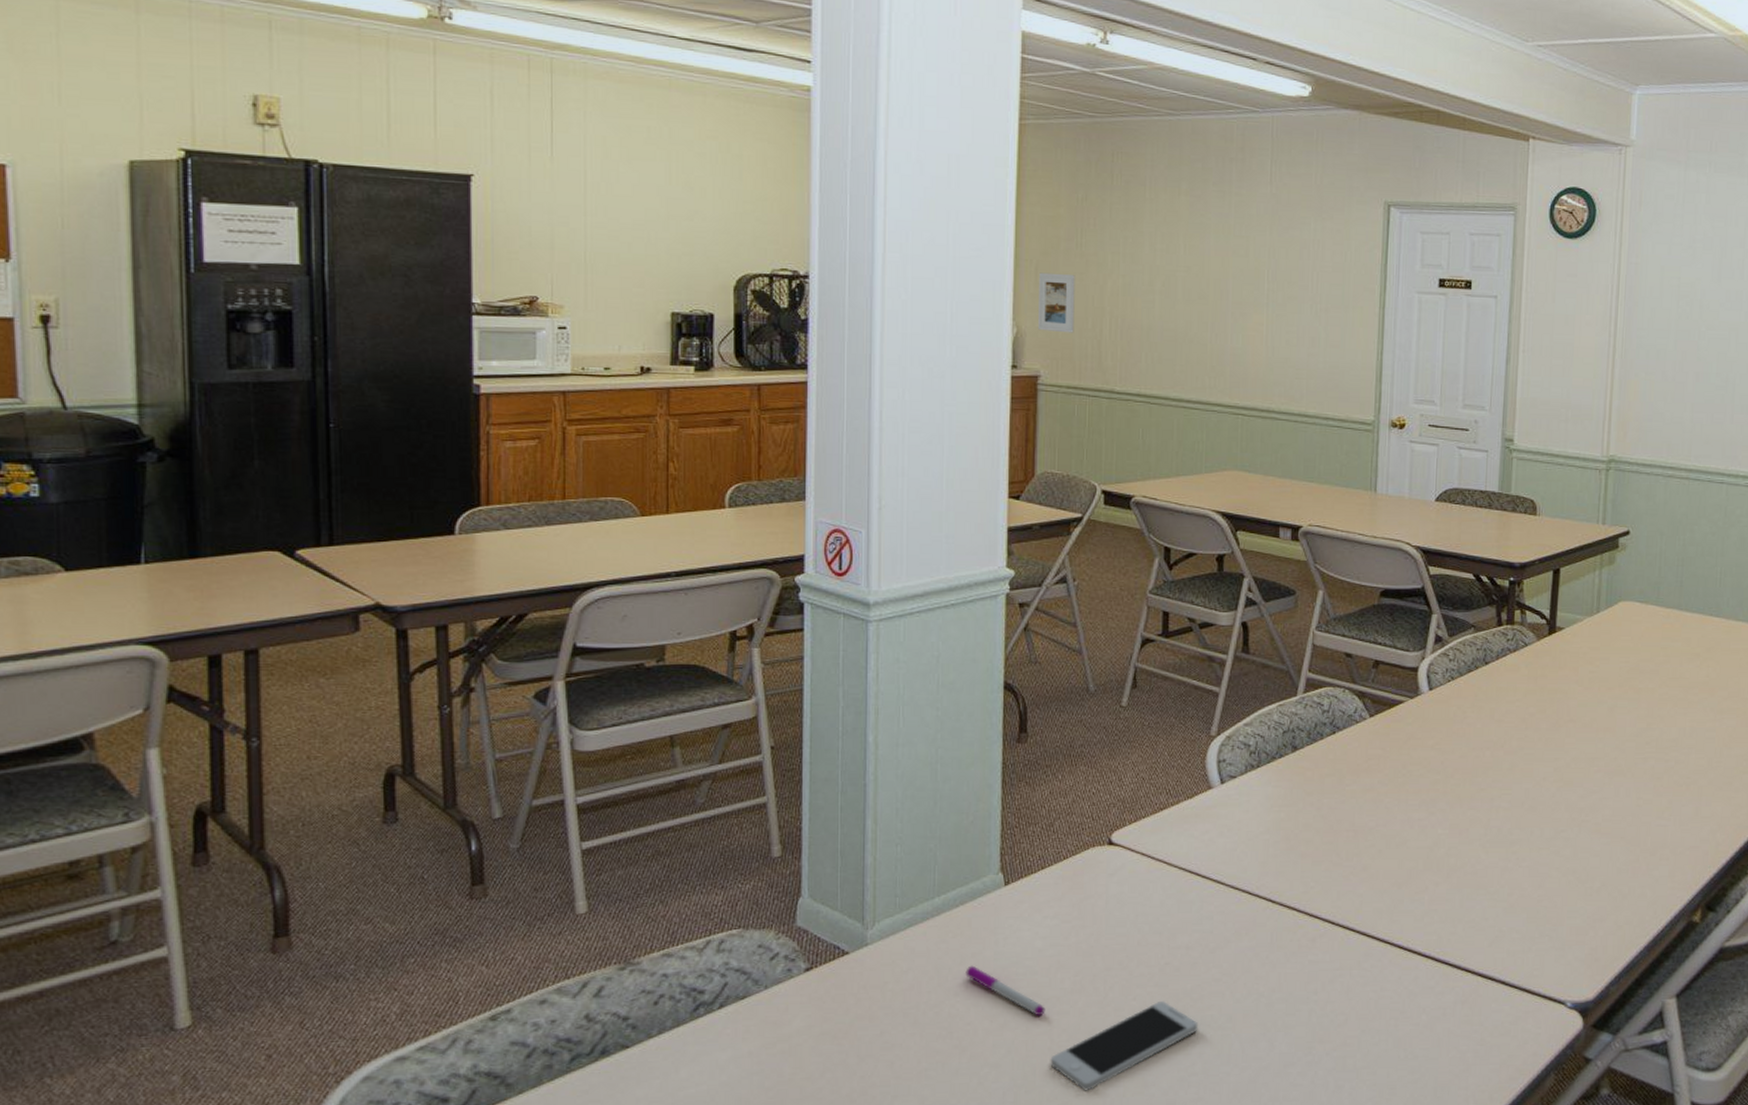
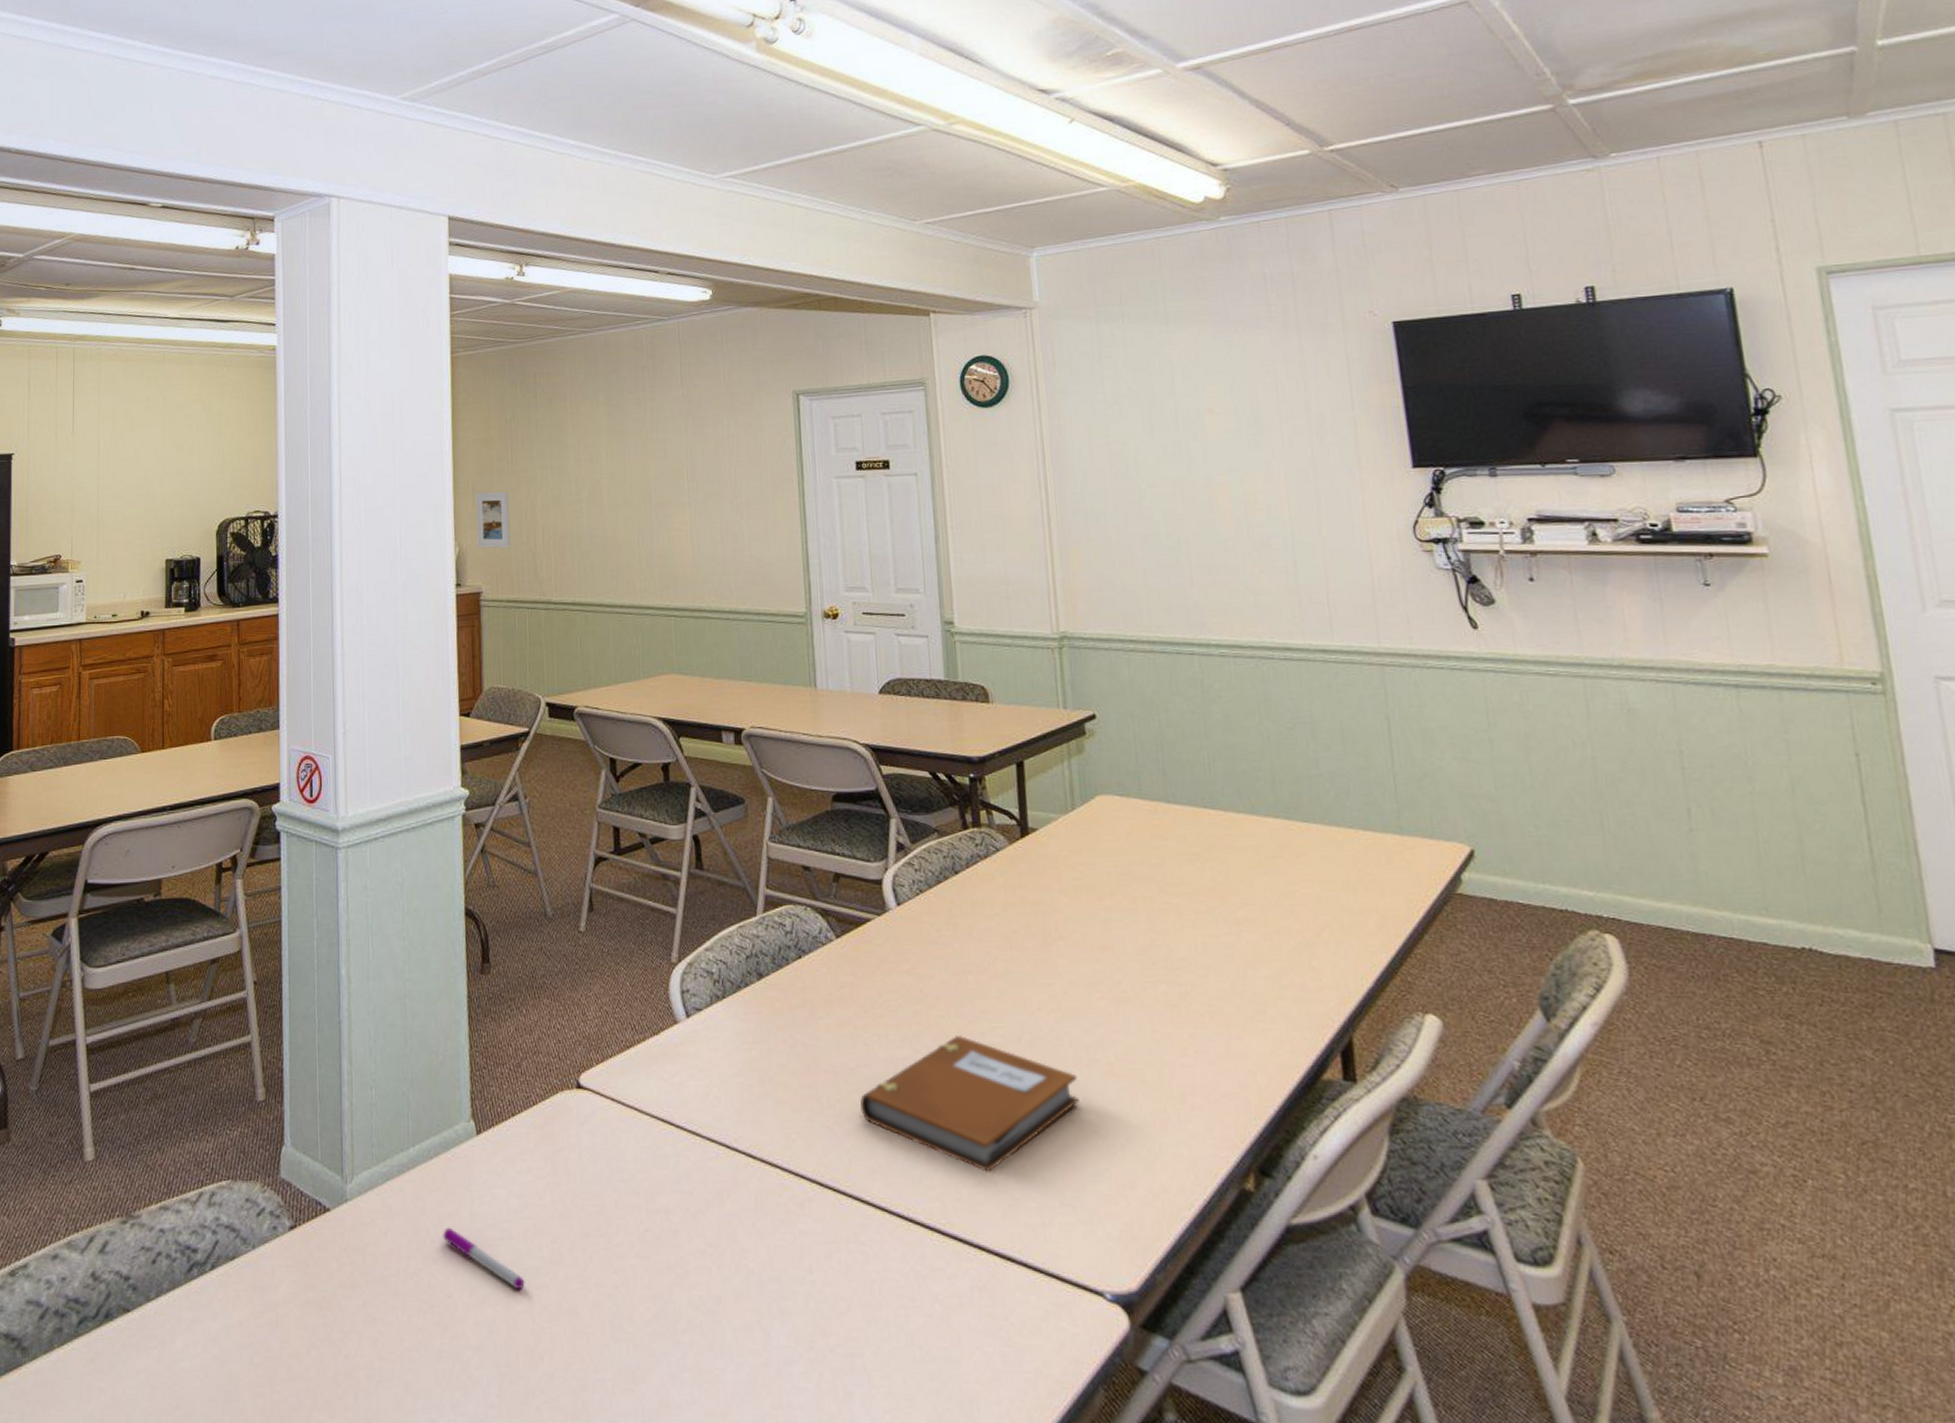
smartphone: present [1050,1000,1199,1091] -> none [533,1275,687,1385]
notebook: none [1374,801,1568,911] -> present [860,1036,1079,1172]

